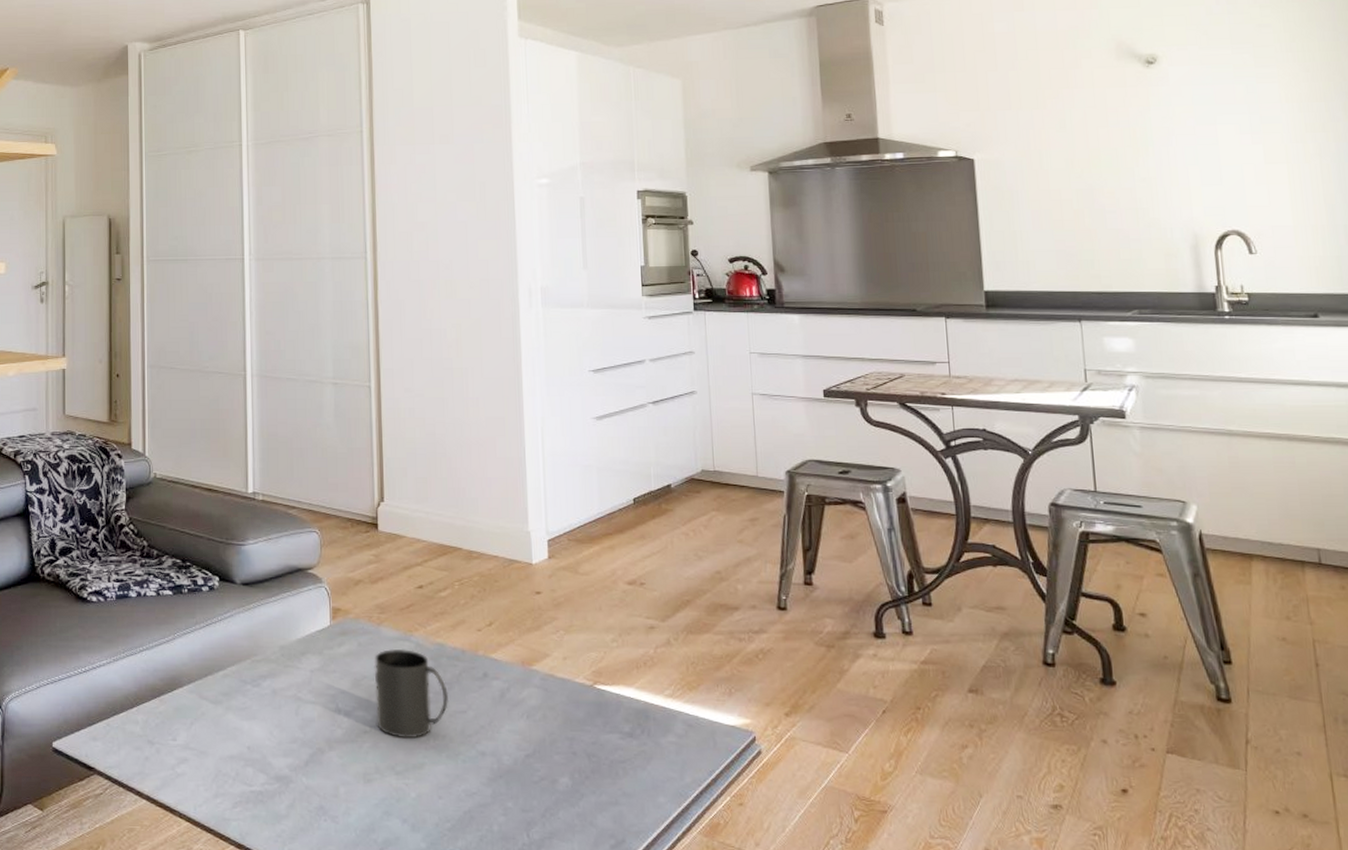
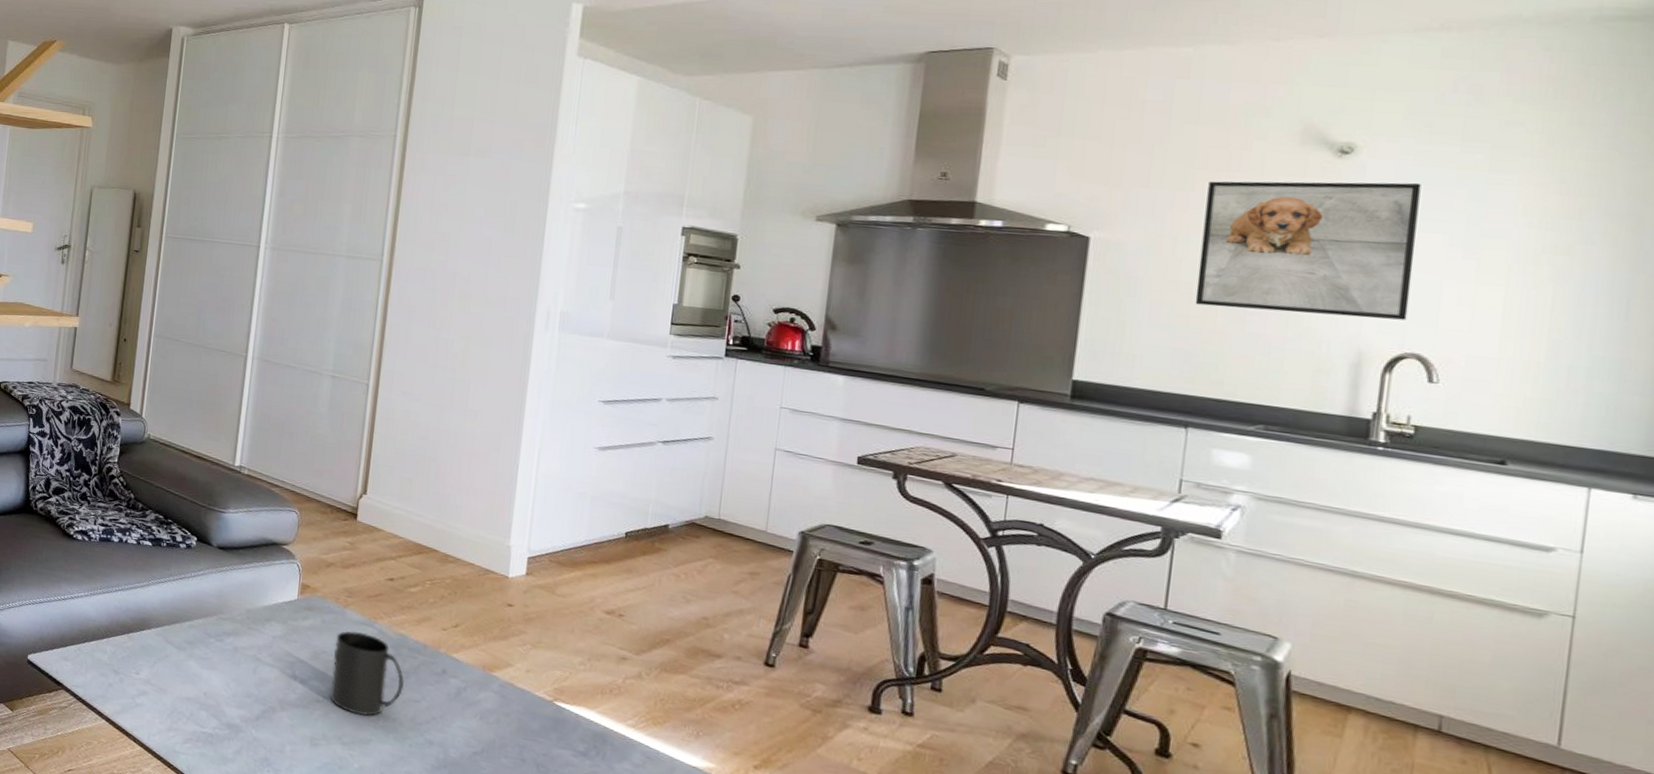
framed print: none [1056,83,1223,209] -> present [1195,181,1421,320]

